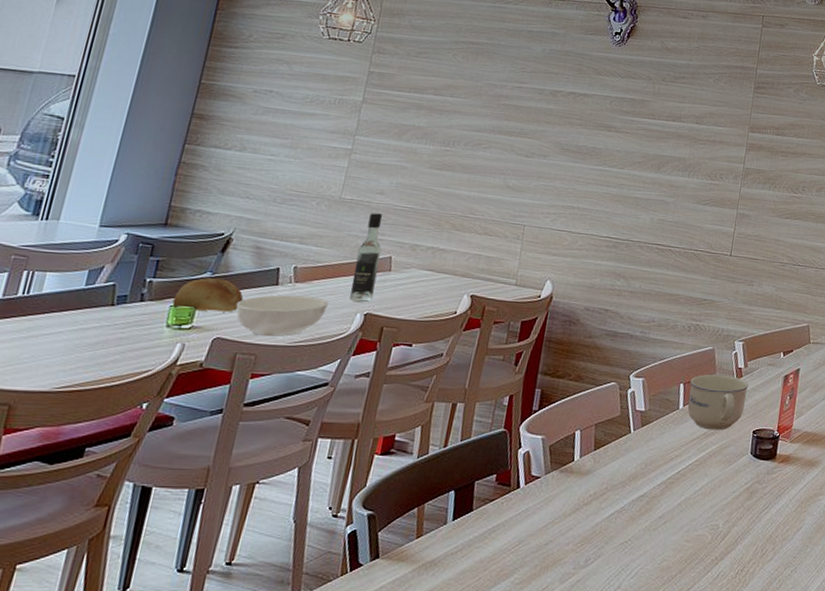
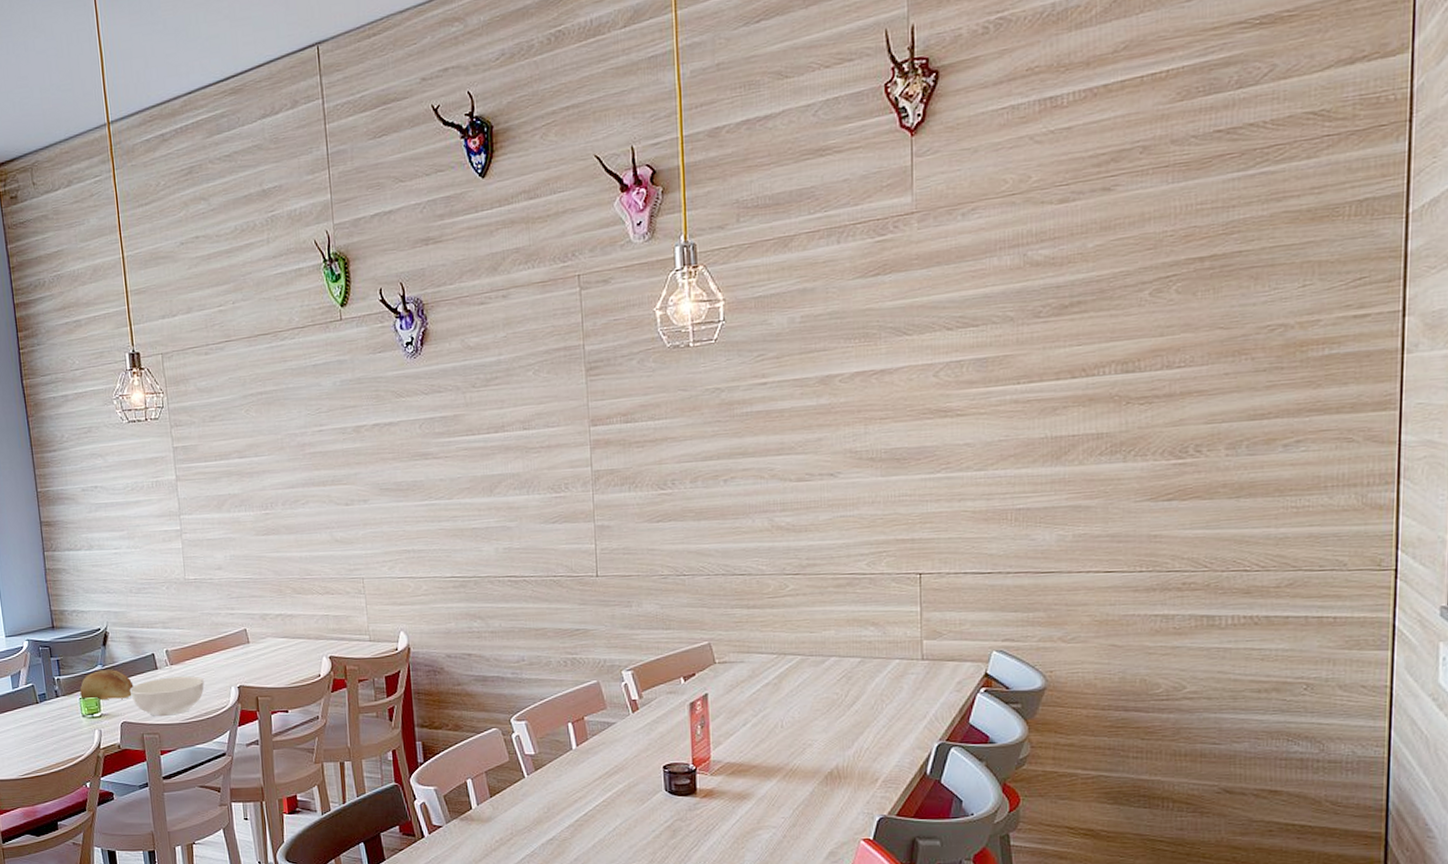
bottle: present [349,213,383,302] -> none [215,588,241,676]
cup: present [687,374,748,430] -> none [578,708,648,769]

